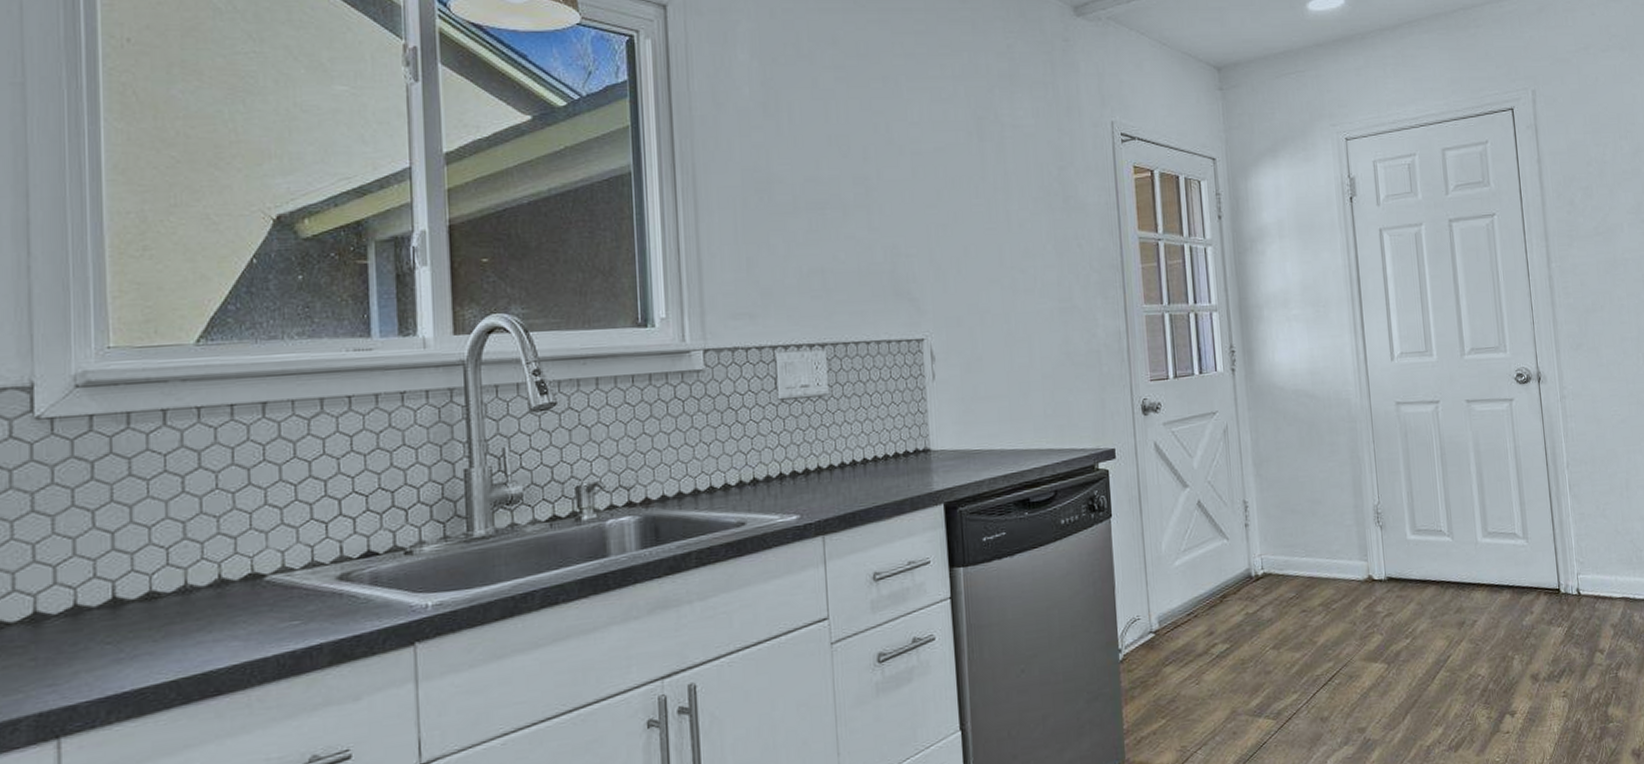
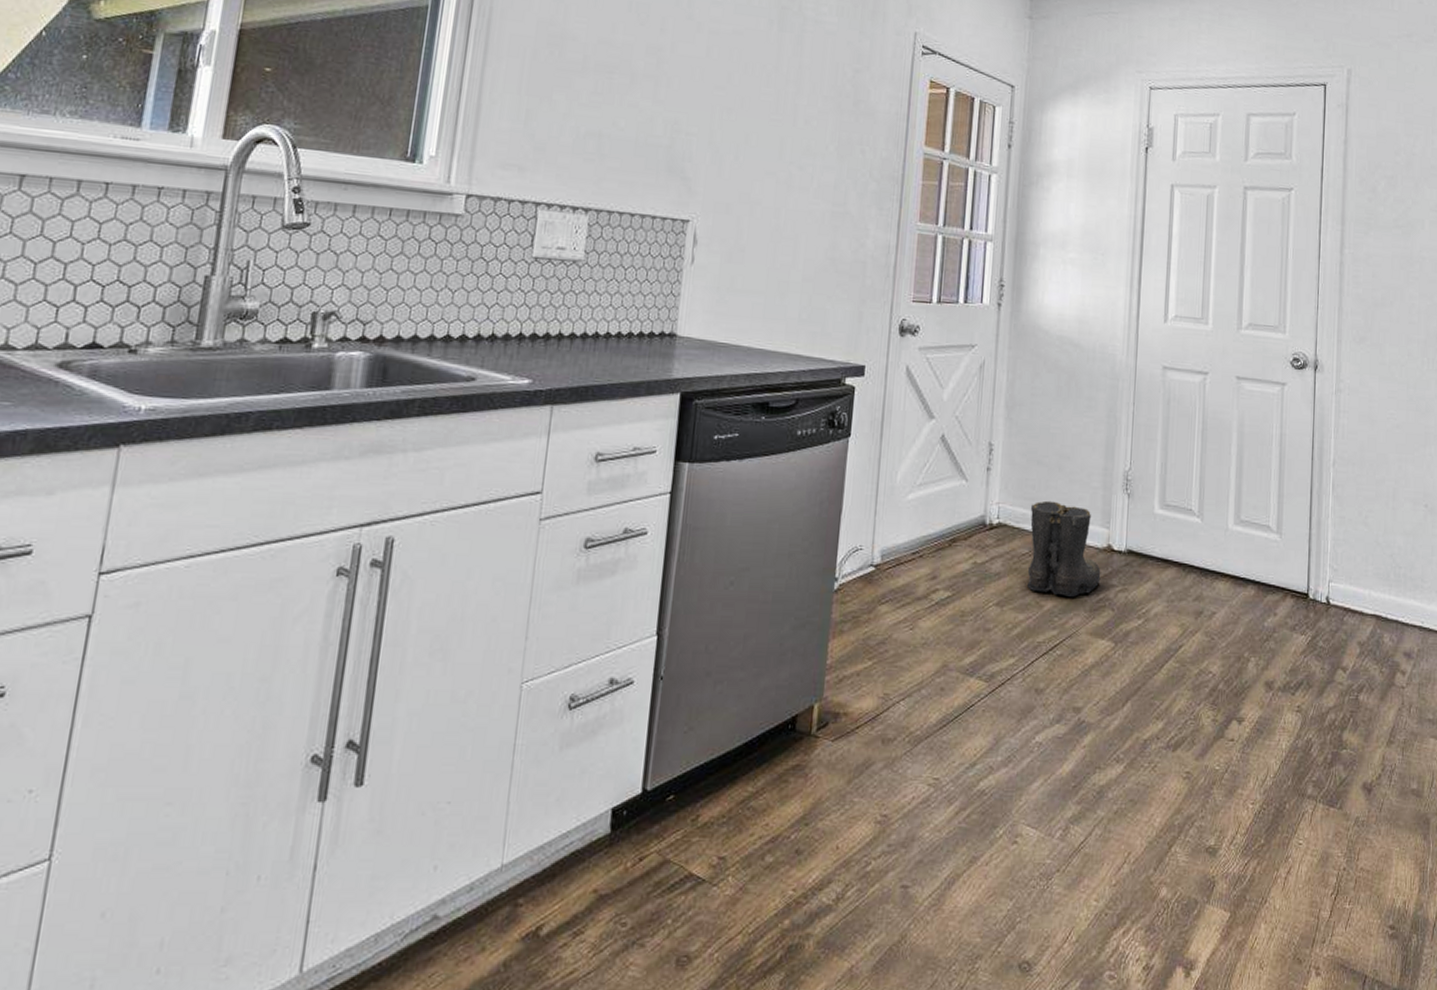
boots: none [1291,544,1366,630] -> present [1025,500,1101,597]

